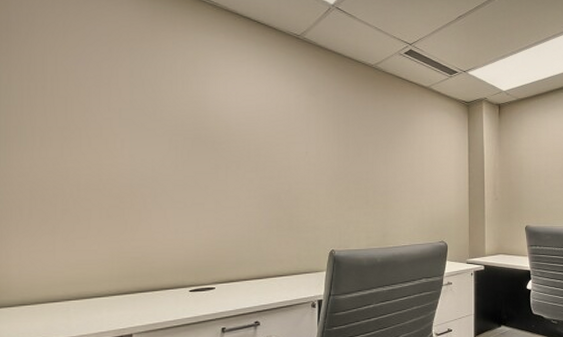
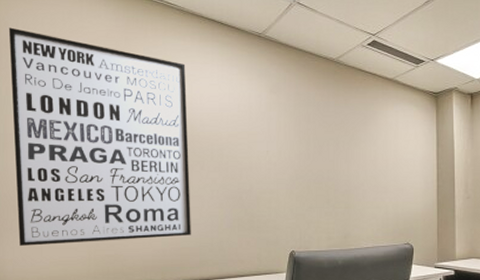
wall art: none [10,9,227,249] -> present [8,27,191,246]

